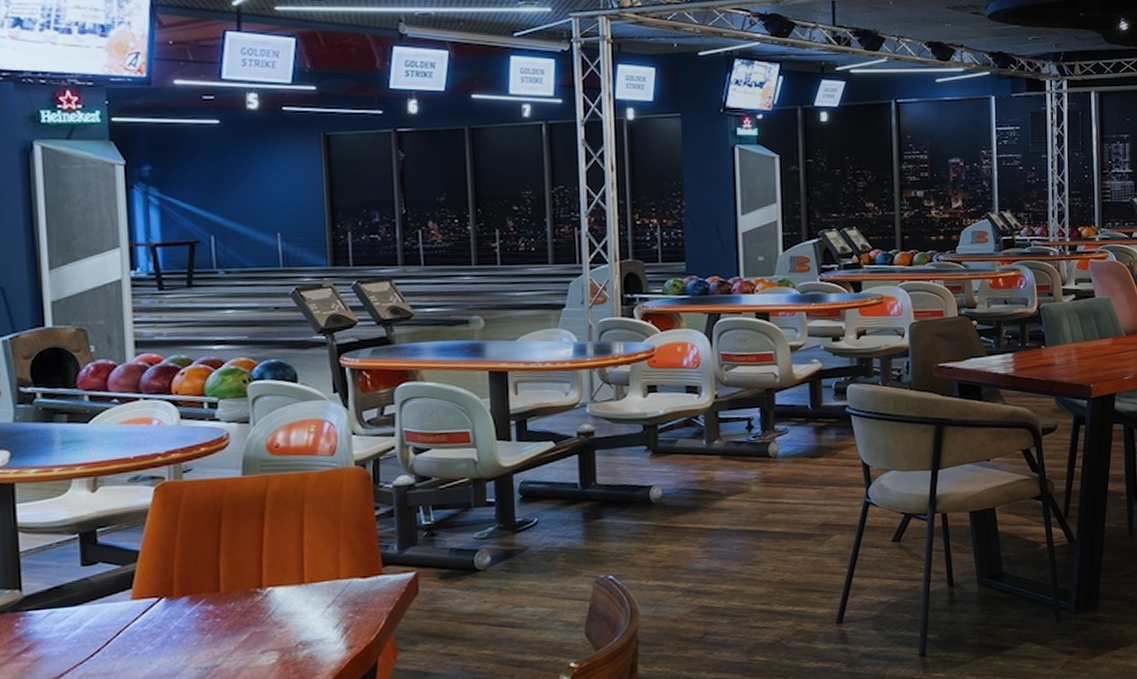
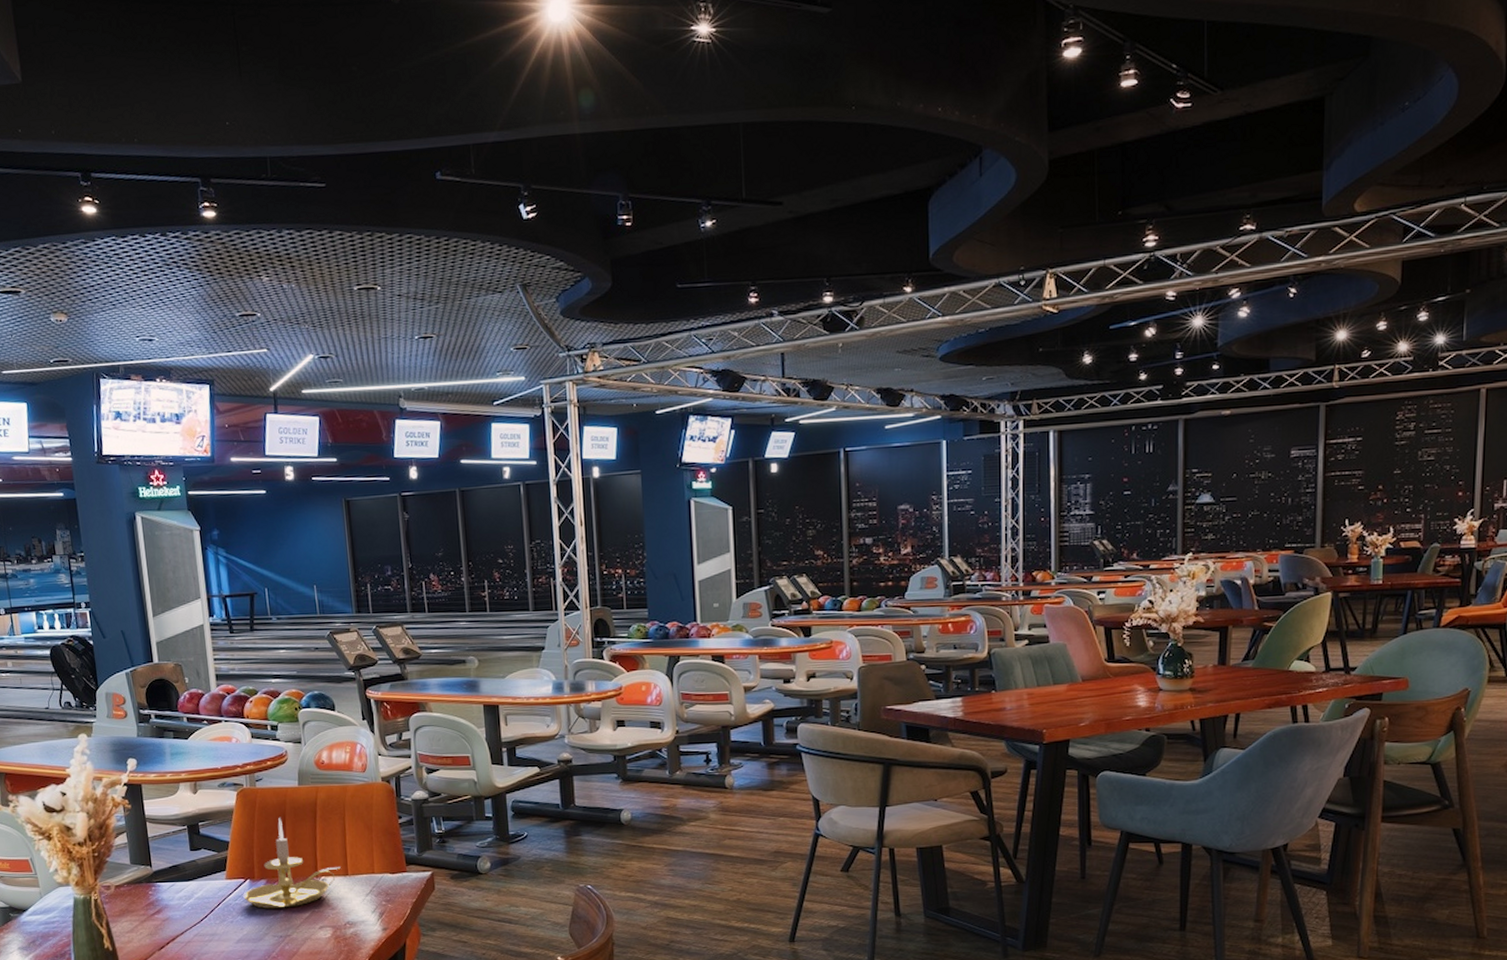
candle holder: none [155,517,295,634] -> present [243,818,341,909]

